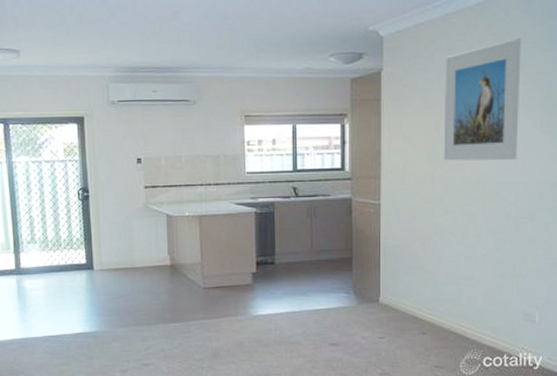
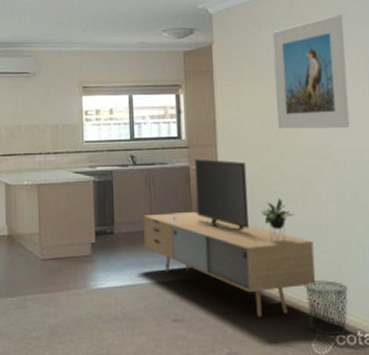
media console: none [303,190,469,342] -> present [143,159,316,318]
waste bin: none [457,308,499,358] -> present [304,280,348,336]

